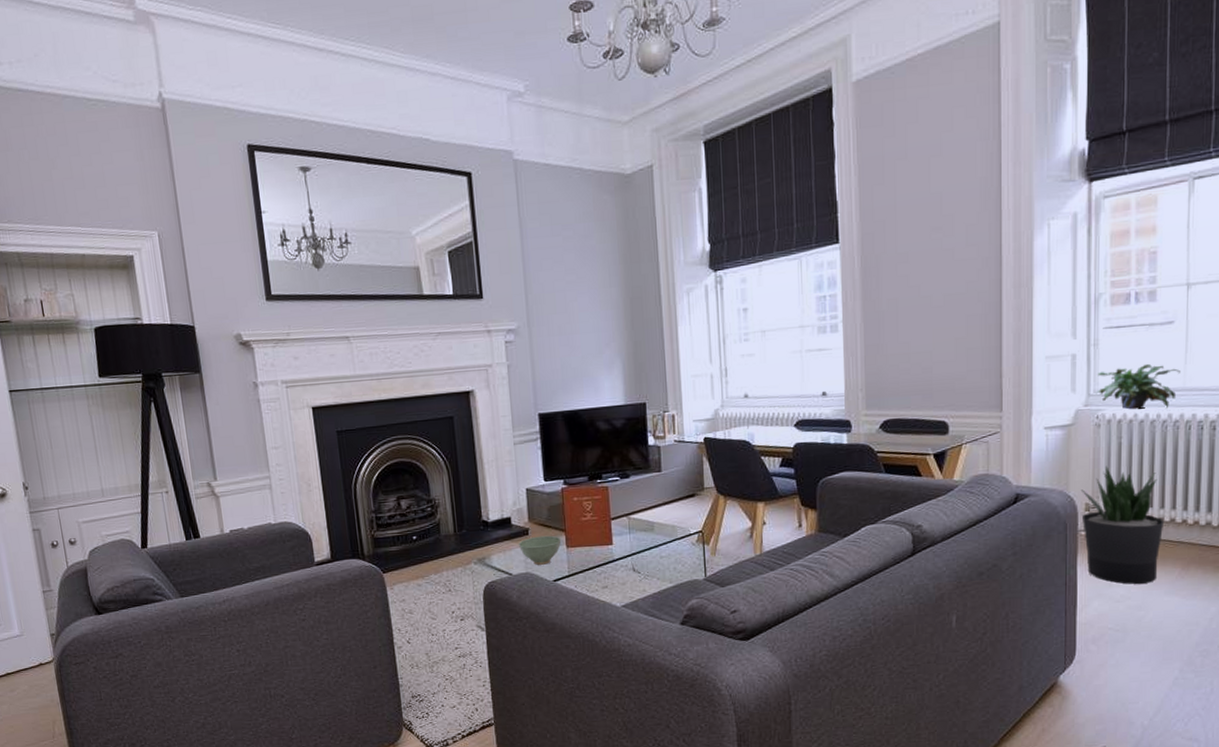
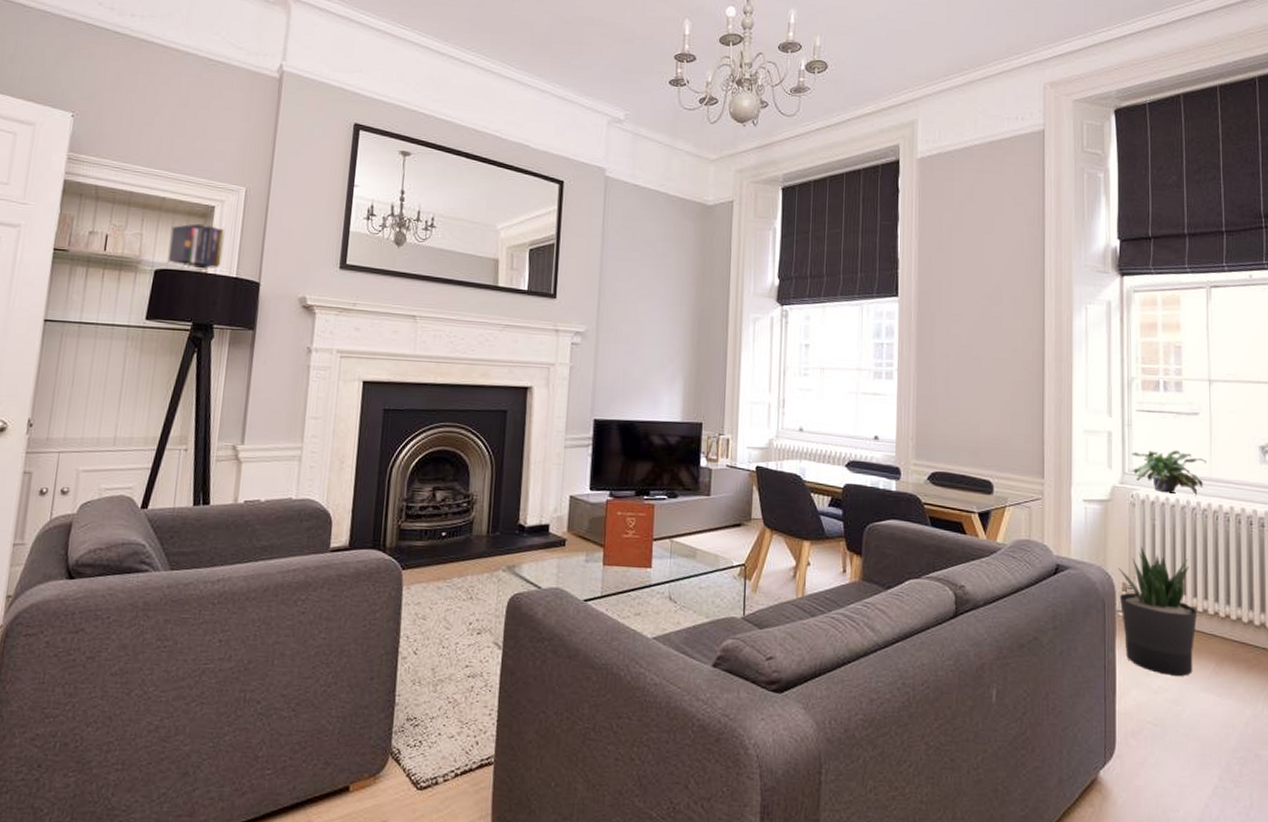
books: none [98,275,153,321] -> present [167,223,224,269]
bowl: present [518,535,562,565] -> none [552,548,599,581]

